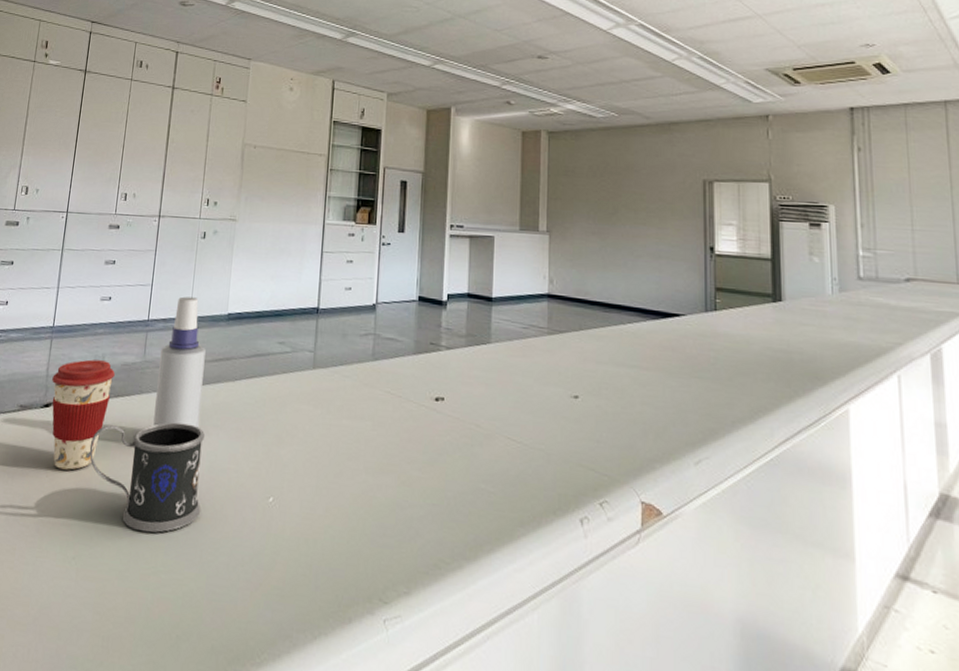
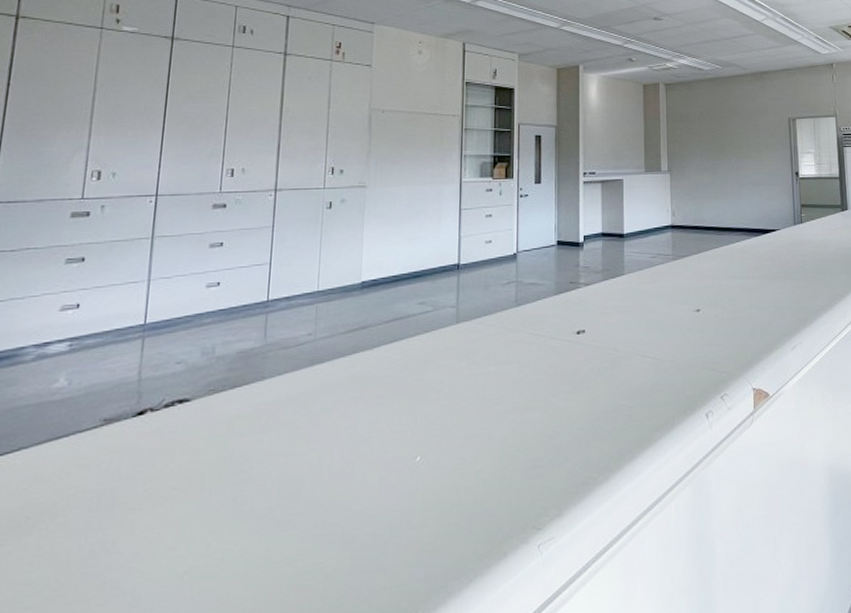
coffee cup: present [52,359,115,470] -> none [146,352,229,480]
mug: present [89,422,205,533] -> none [200,401,341,525]
spray bottle: present [153,296,206,428] -> none [280,270,338,411]

